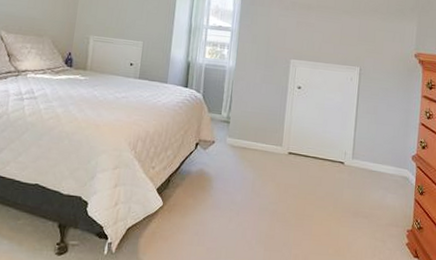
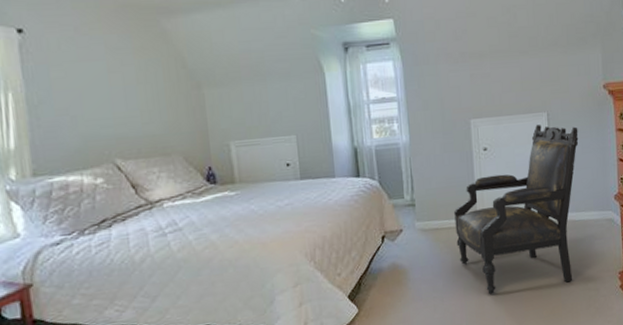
armchair: none [259,75,386,228] -> present [453,124,579,295]

